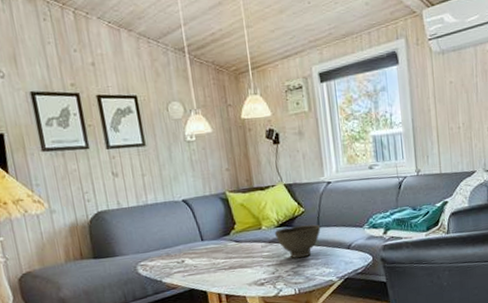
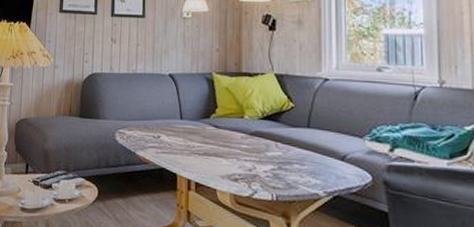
bowl: present [274,224,321,258] -> none [257,121,311,160]

